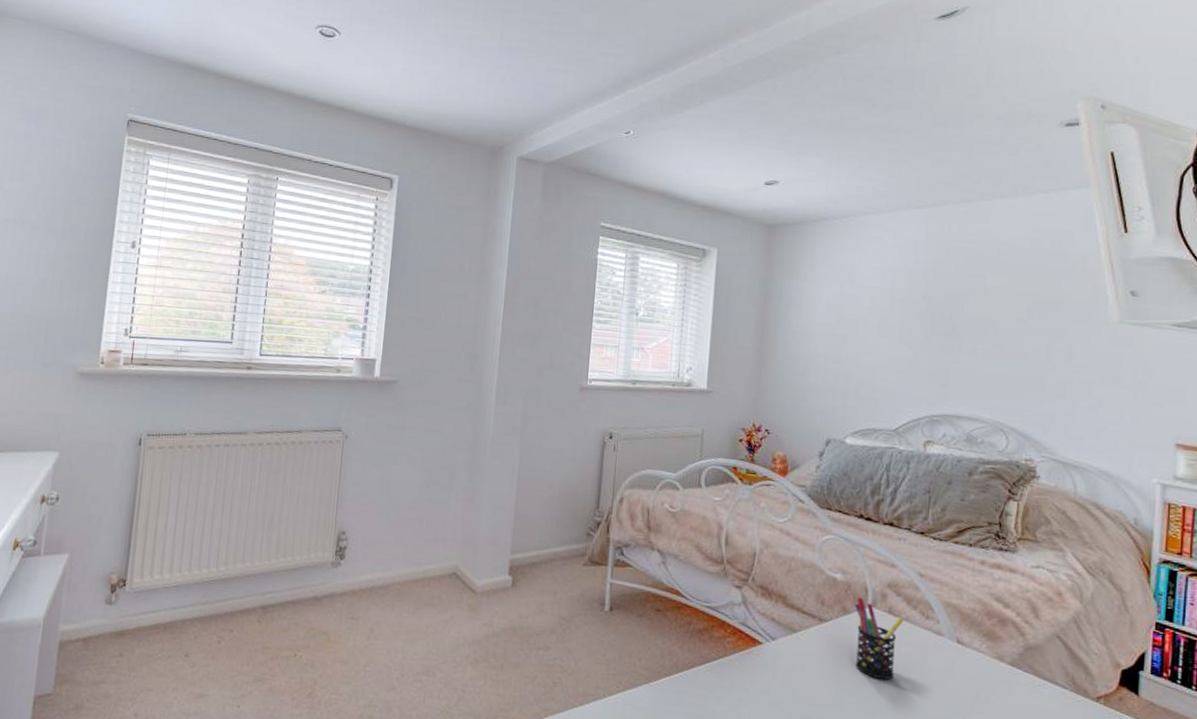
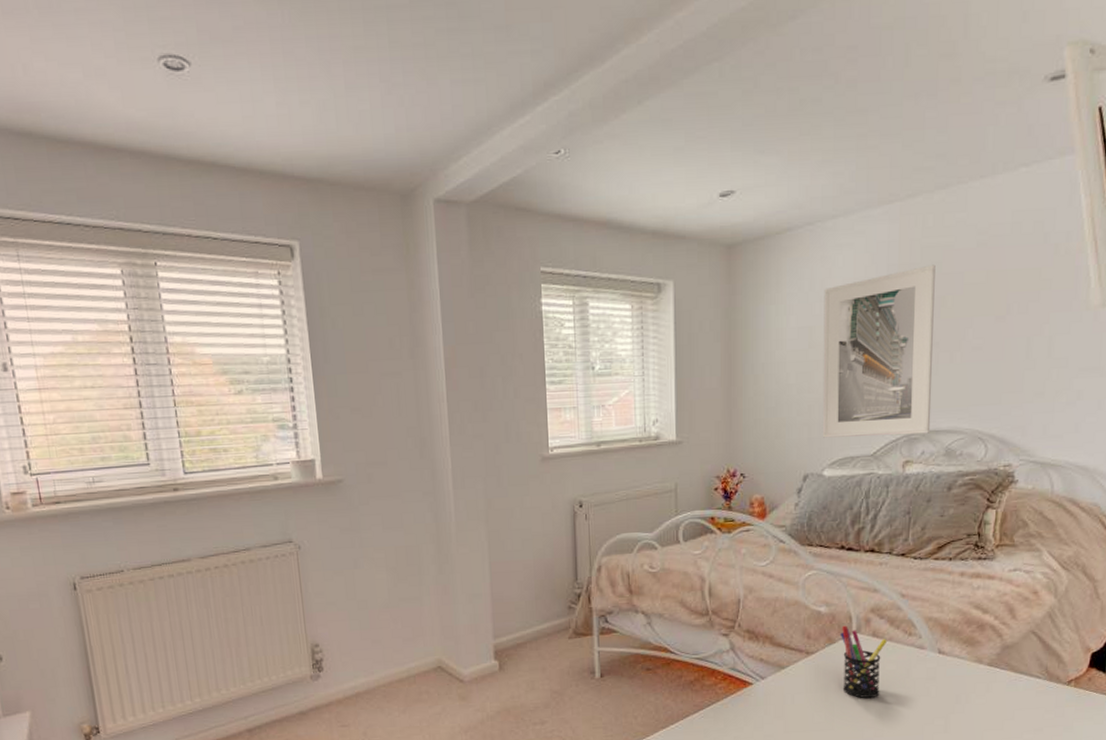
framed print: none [846,265,959,418] -> present [822,264,935,438]

